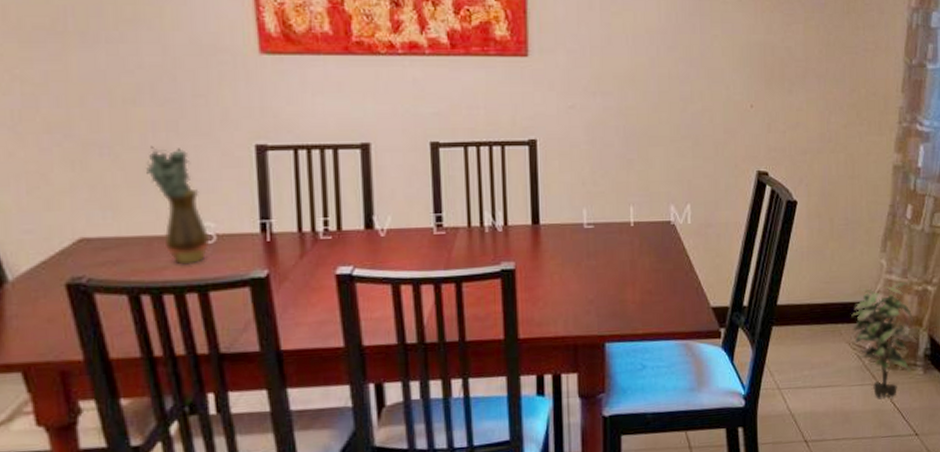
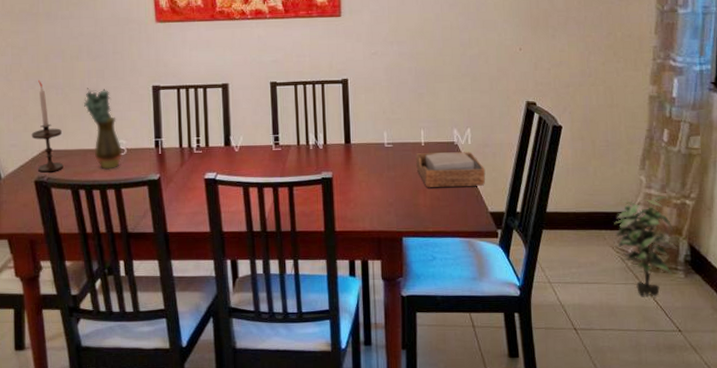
candlestick: none [58,132,114,272] -> present [31,79,64,173]
napkin holder: none [623,233,708,280] -> present [416,152,486,188]

